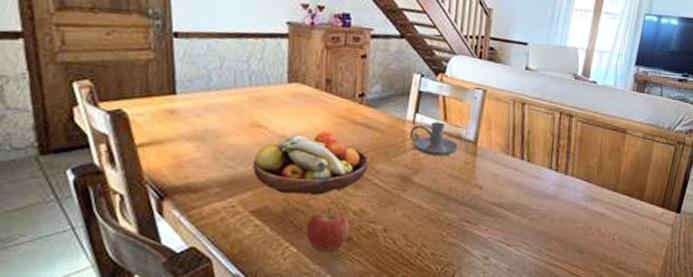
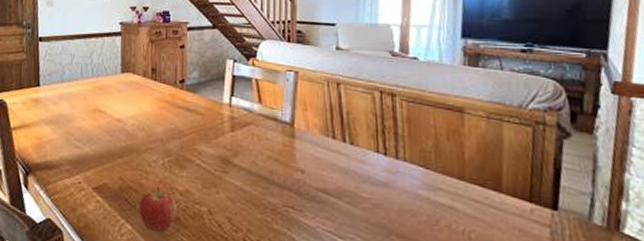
fruit bowl: present [253,131,369,195] -> none [95,115,191,175]
candle holder: present [409,122,459,157] -> none [227,104,276,139]

